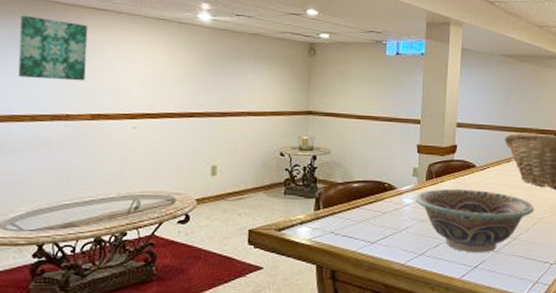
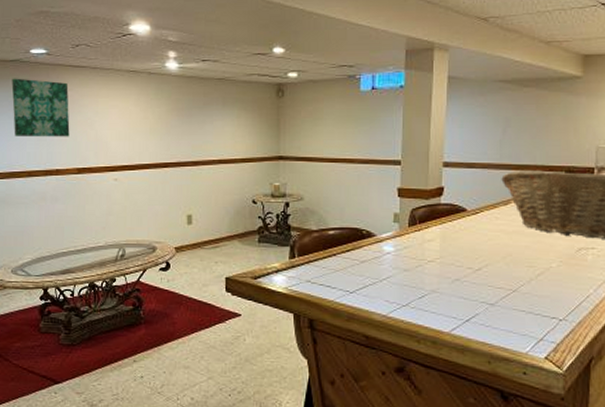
decorative bowl: present [415,188,534,253] -> none [396,235,539,306]

